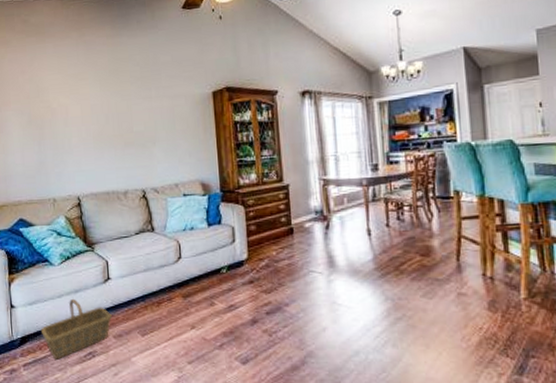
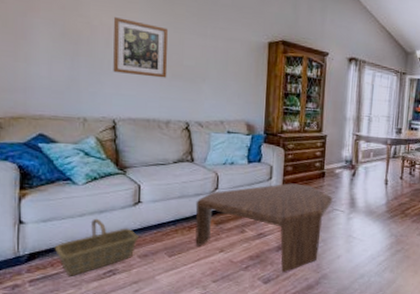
wall art: none [68,96,120,150] -> present [113,17,168,78]
coffee table: none [161,244,307,351] -> present [195,183,333,273]

